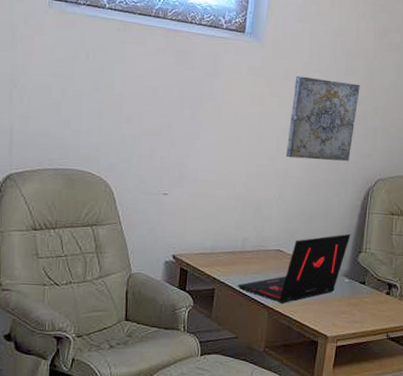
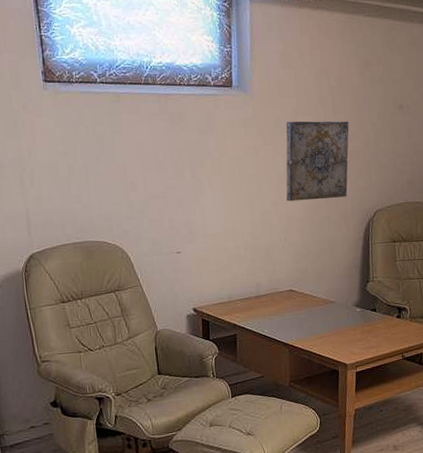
laptop: present [237,233,351,304] -> none [257,265,357,340]

